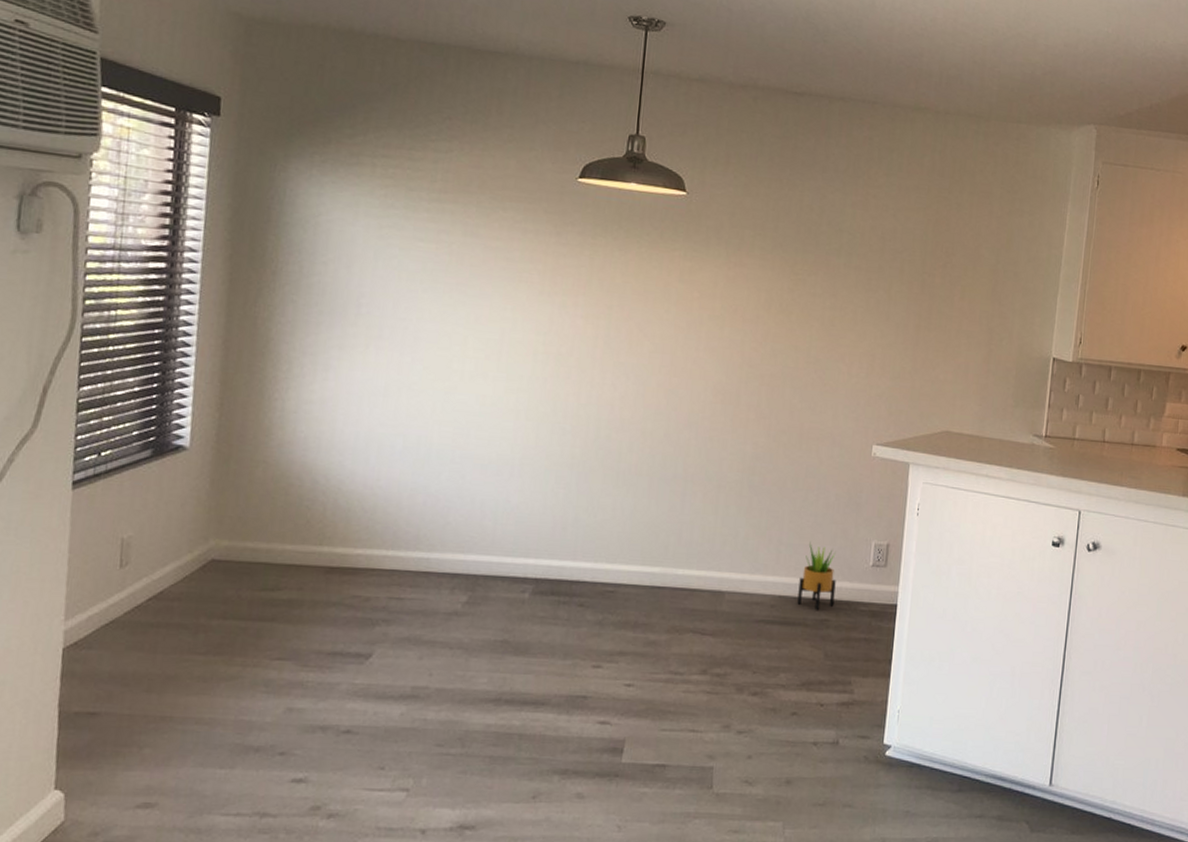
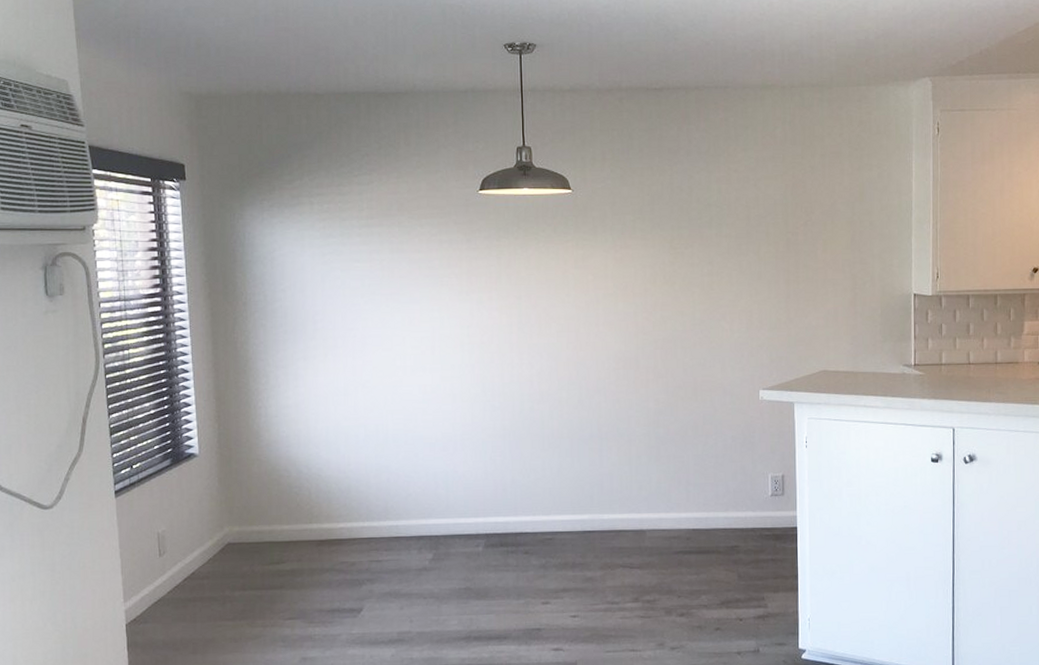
potted plant: present [797,542,836,610] -> none [709,480,741,538]

